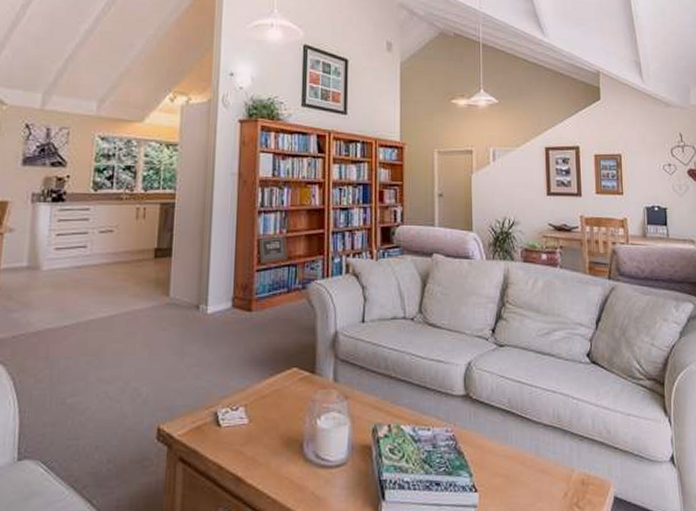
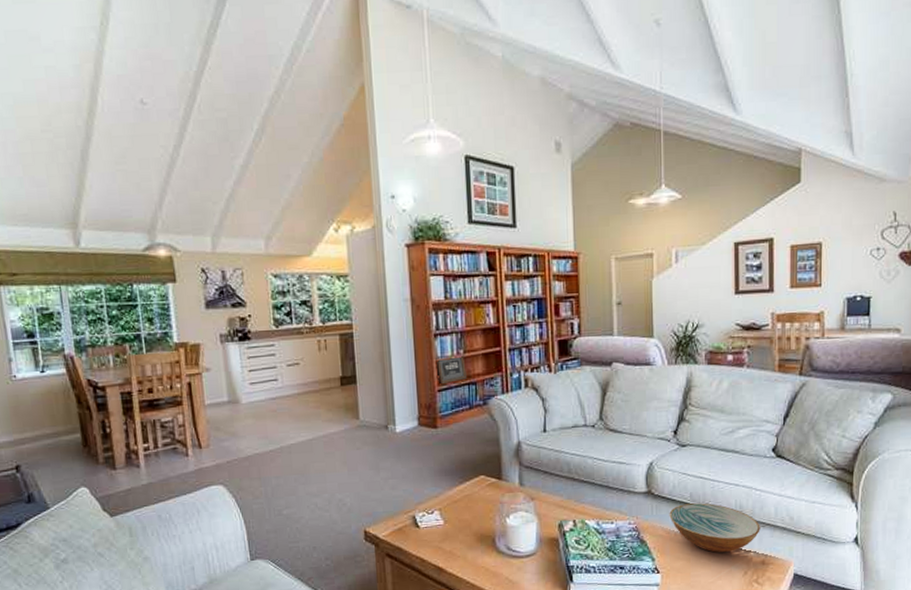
bowl: none [487,410,579,470] -> present [669,503,760,553]

